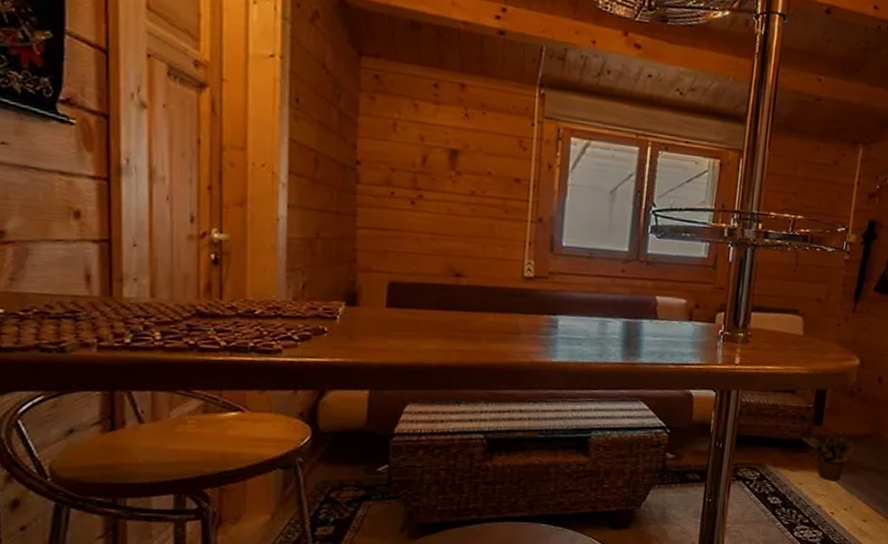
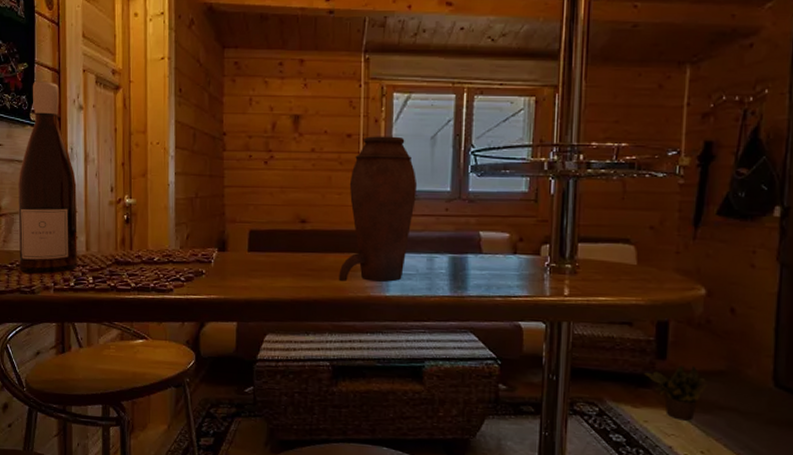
bottle: none [35,60,138,328] -> present [17,82,78,276]
vase: none [498,183,593,347] -> present [338,136,418,283]

